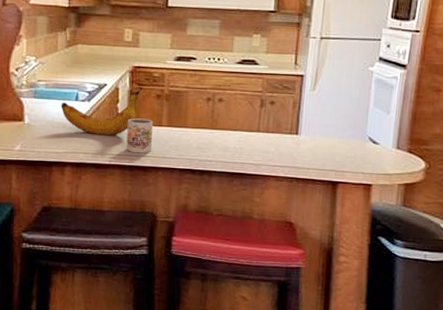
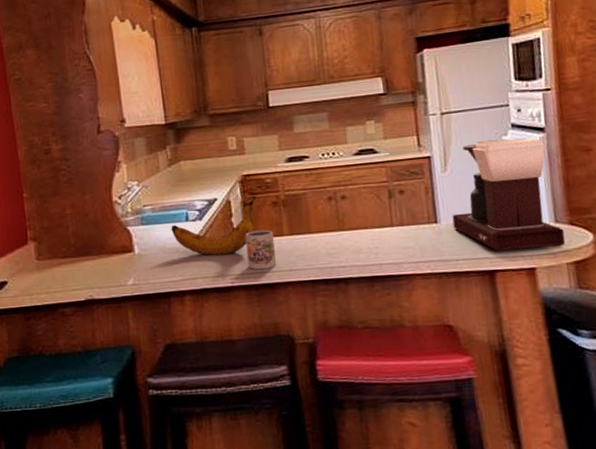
coffee maker: none [311,67,405,170] -> present [452,137,566,253]

